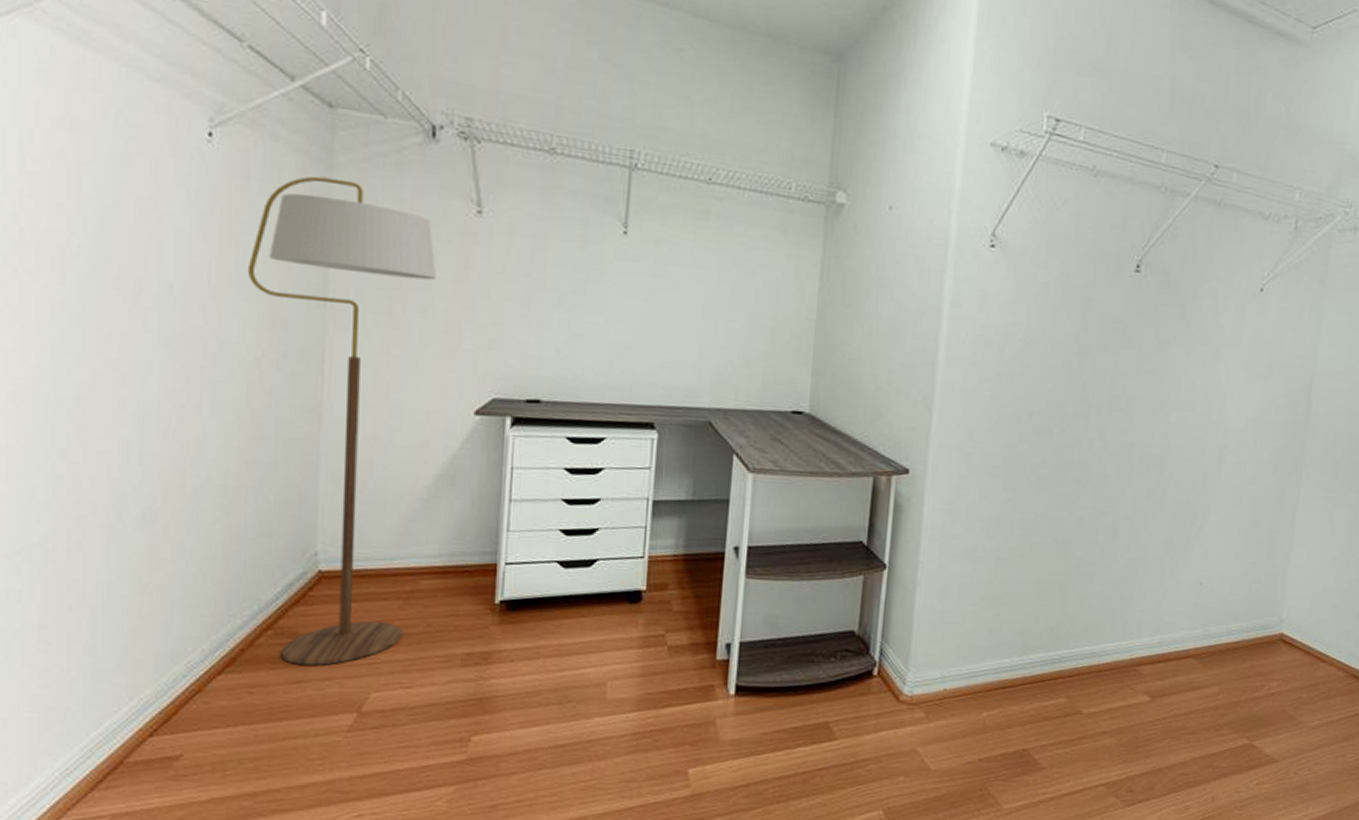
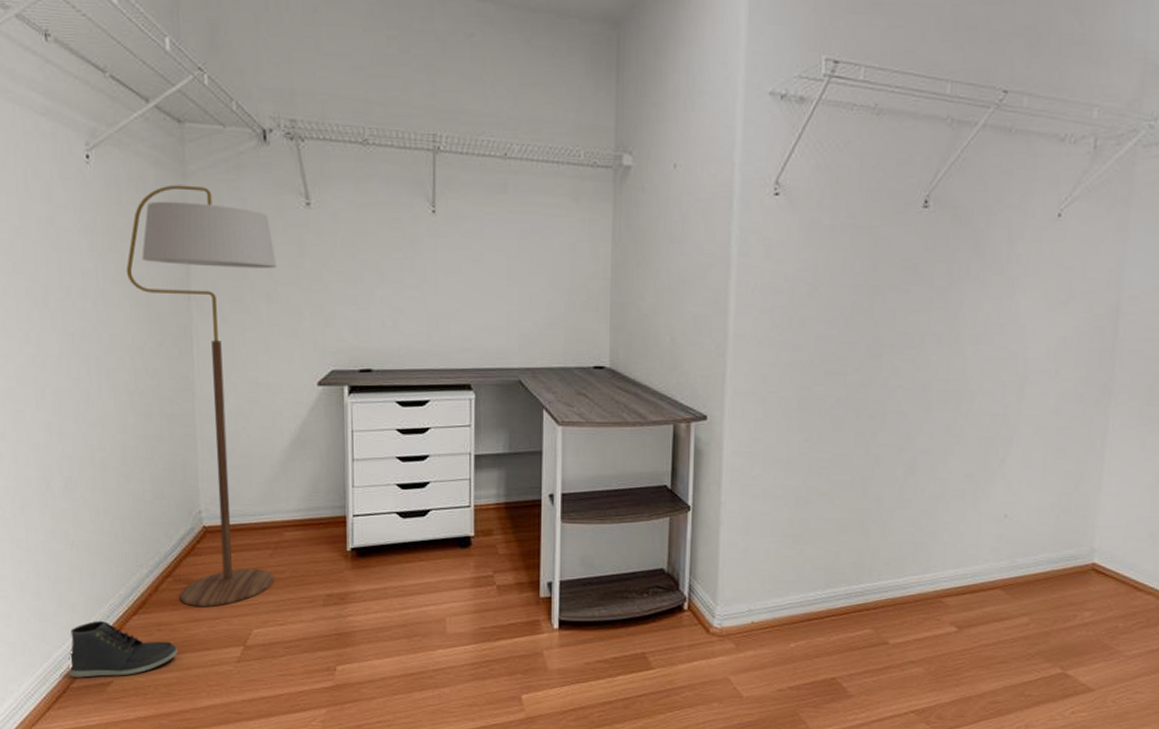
sneaker: none [124,680,272,750] -> present [68,620,178,678]

